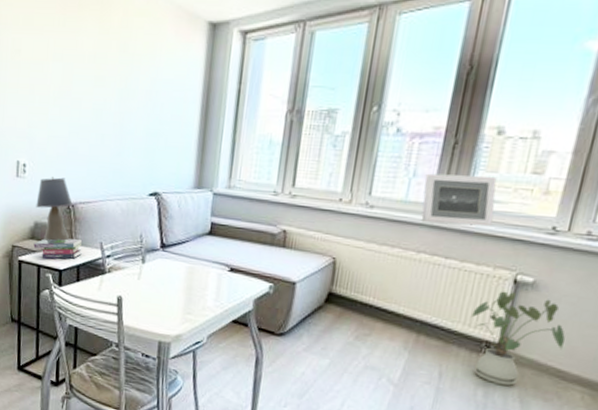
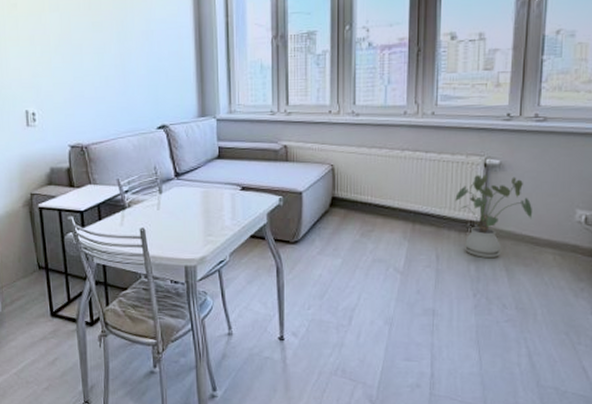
books: present [33,238,82,260] -> none [52,178,100,203]
table lamp: present [36,176,73,241] -> none [49,121,86,184]
picture frame: present [421,173,497,227] -> none [398,76,459,123]

